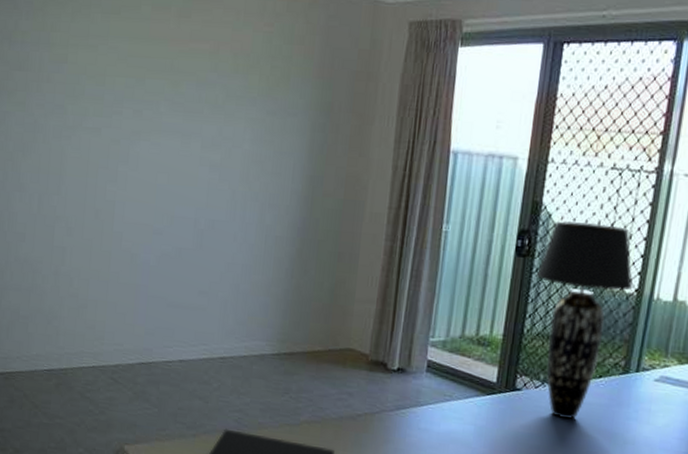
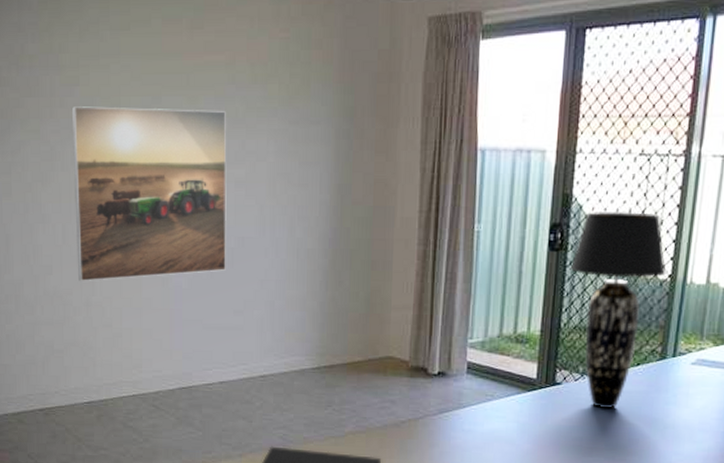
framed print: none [50,83,206,252] -> present [72,106,227,282]

